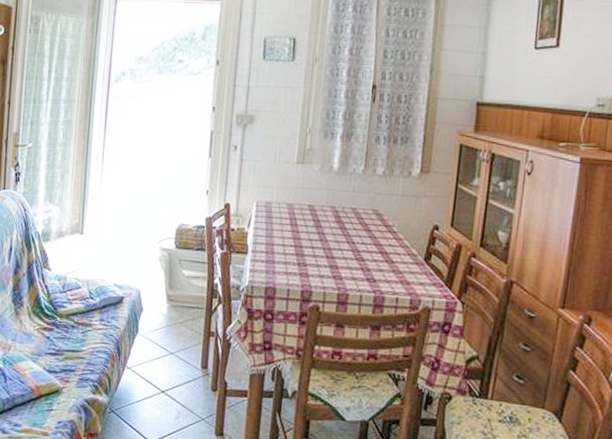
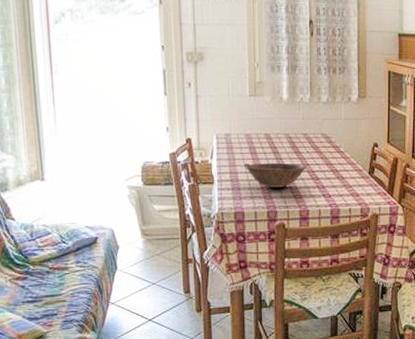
bowl: none [282,234,353,266] -> present [244,162,308,188]

